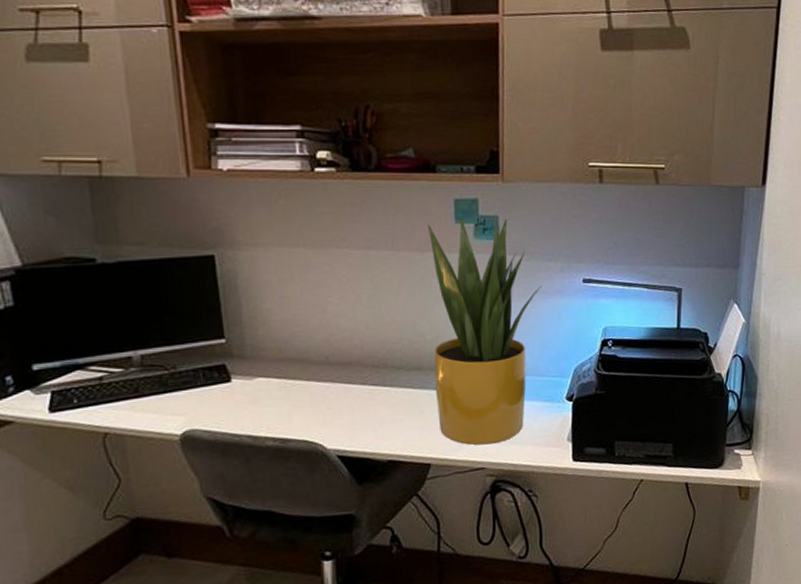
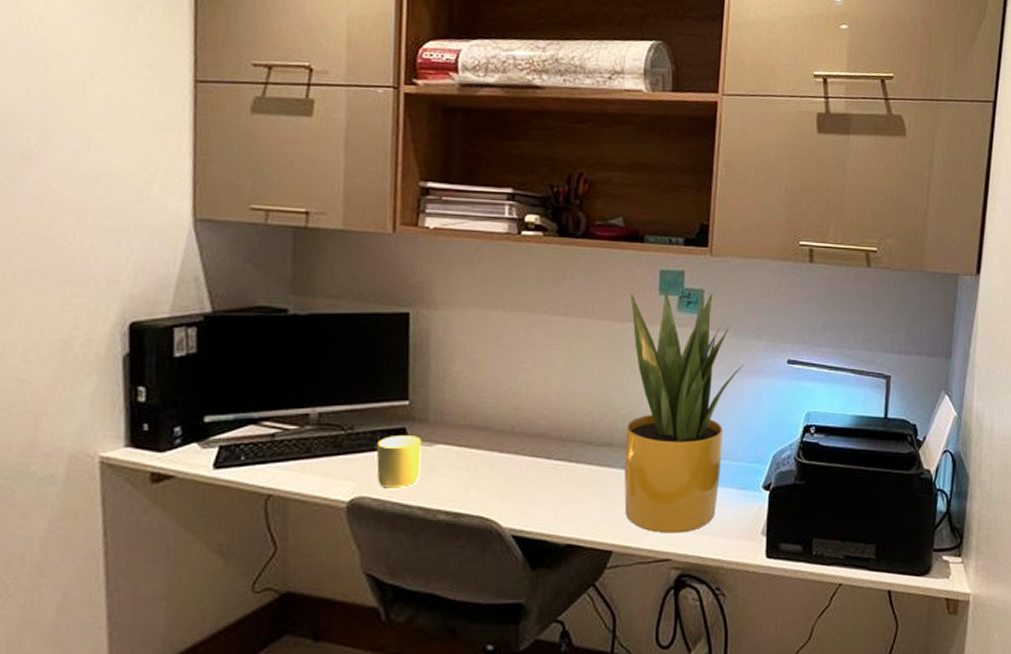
mug: none [199,371,245,421] -> present [376,435,422,488]

